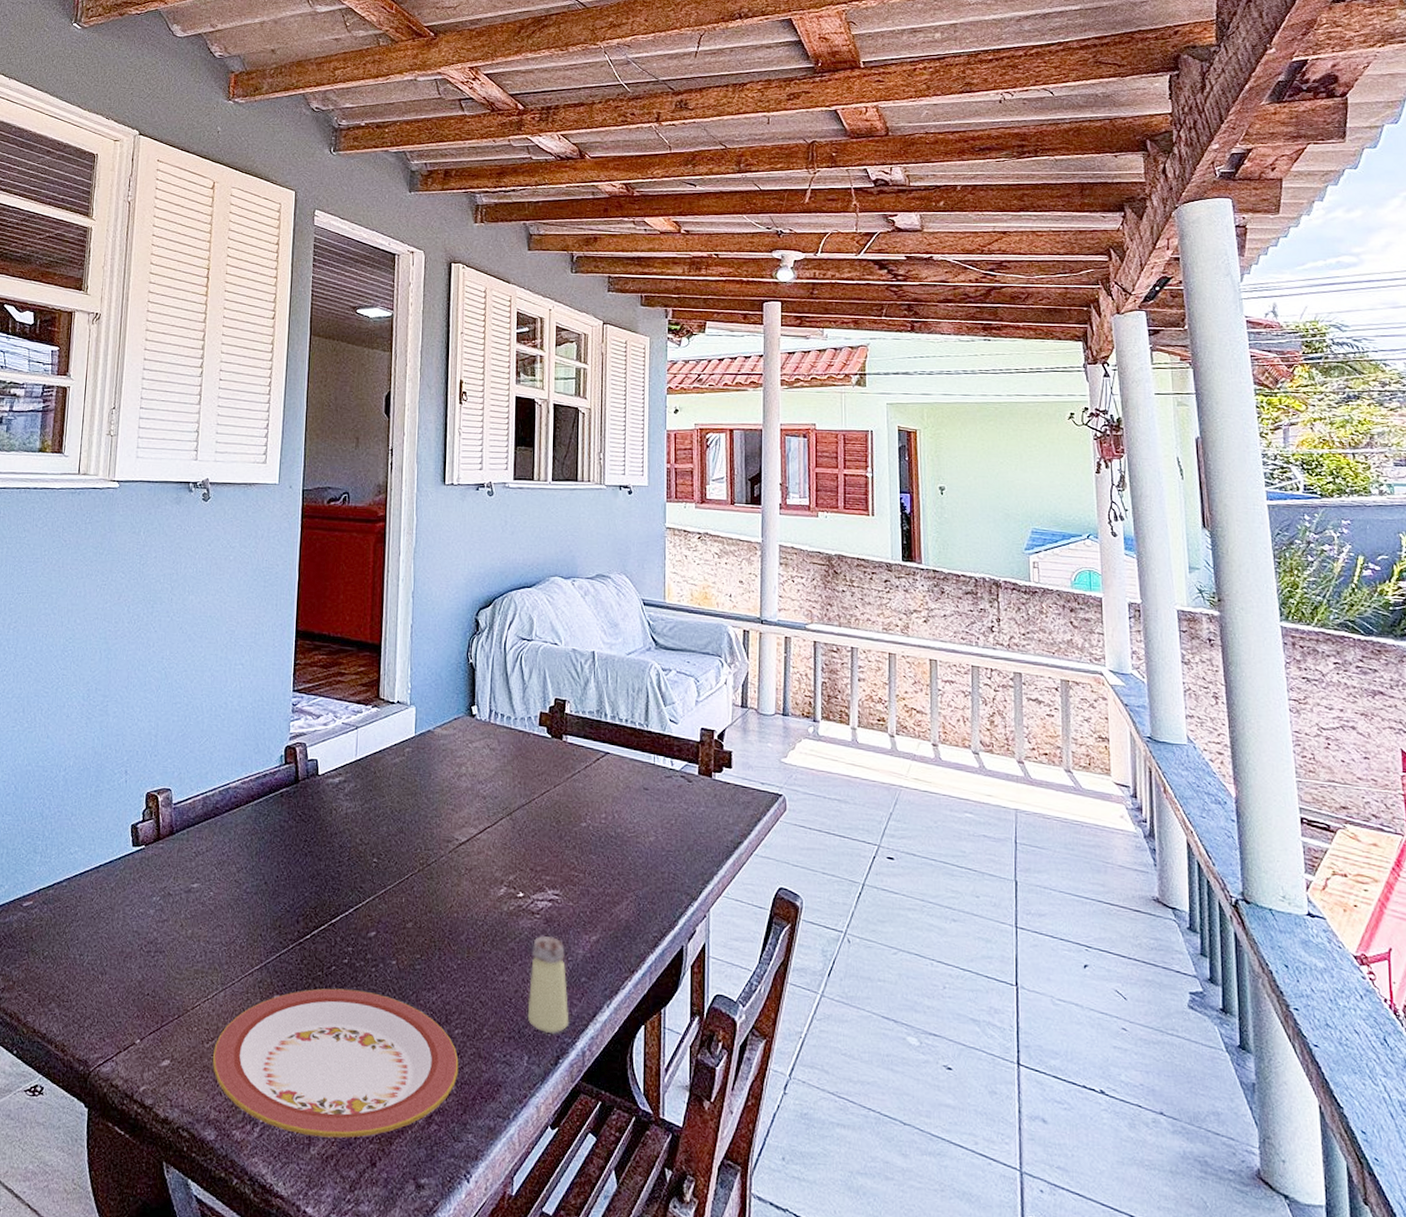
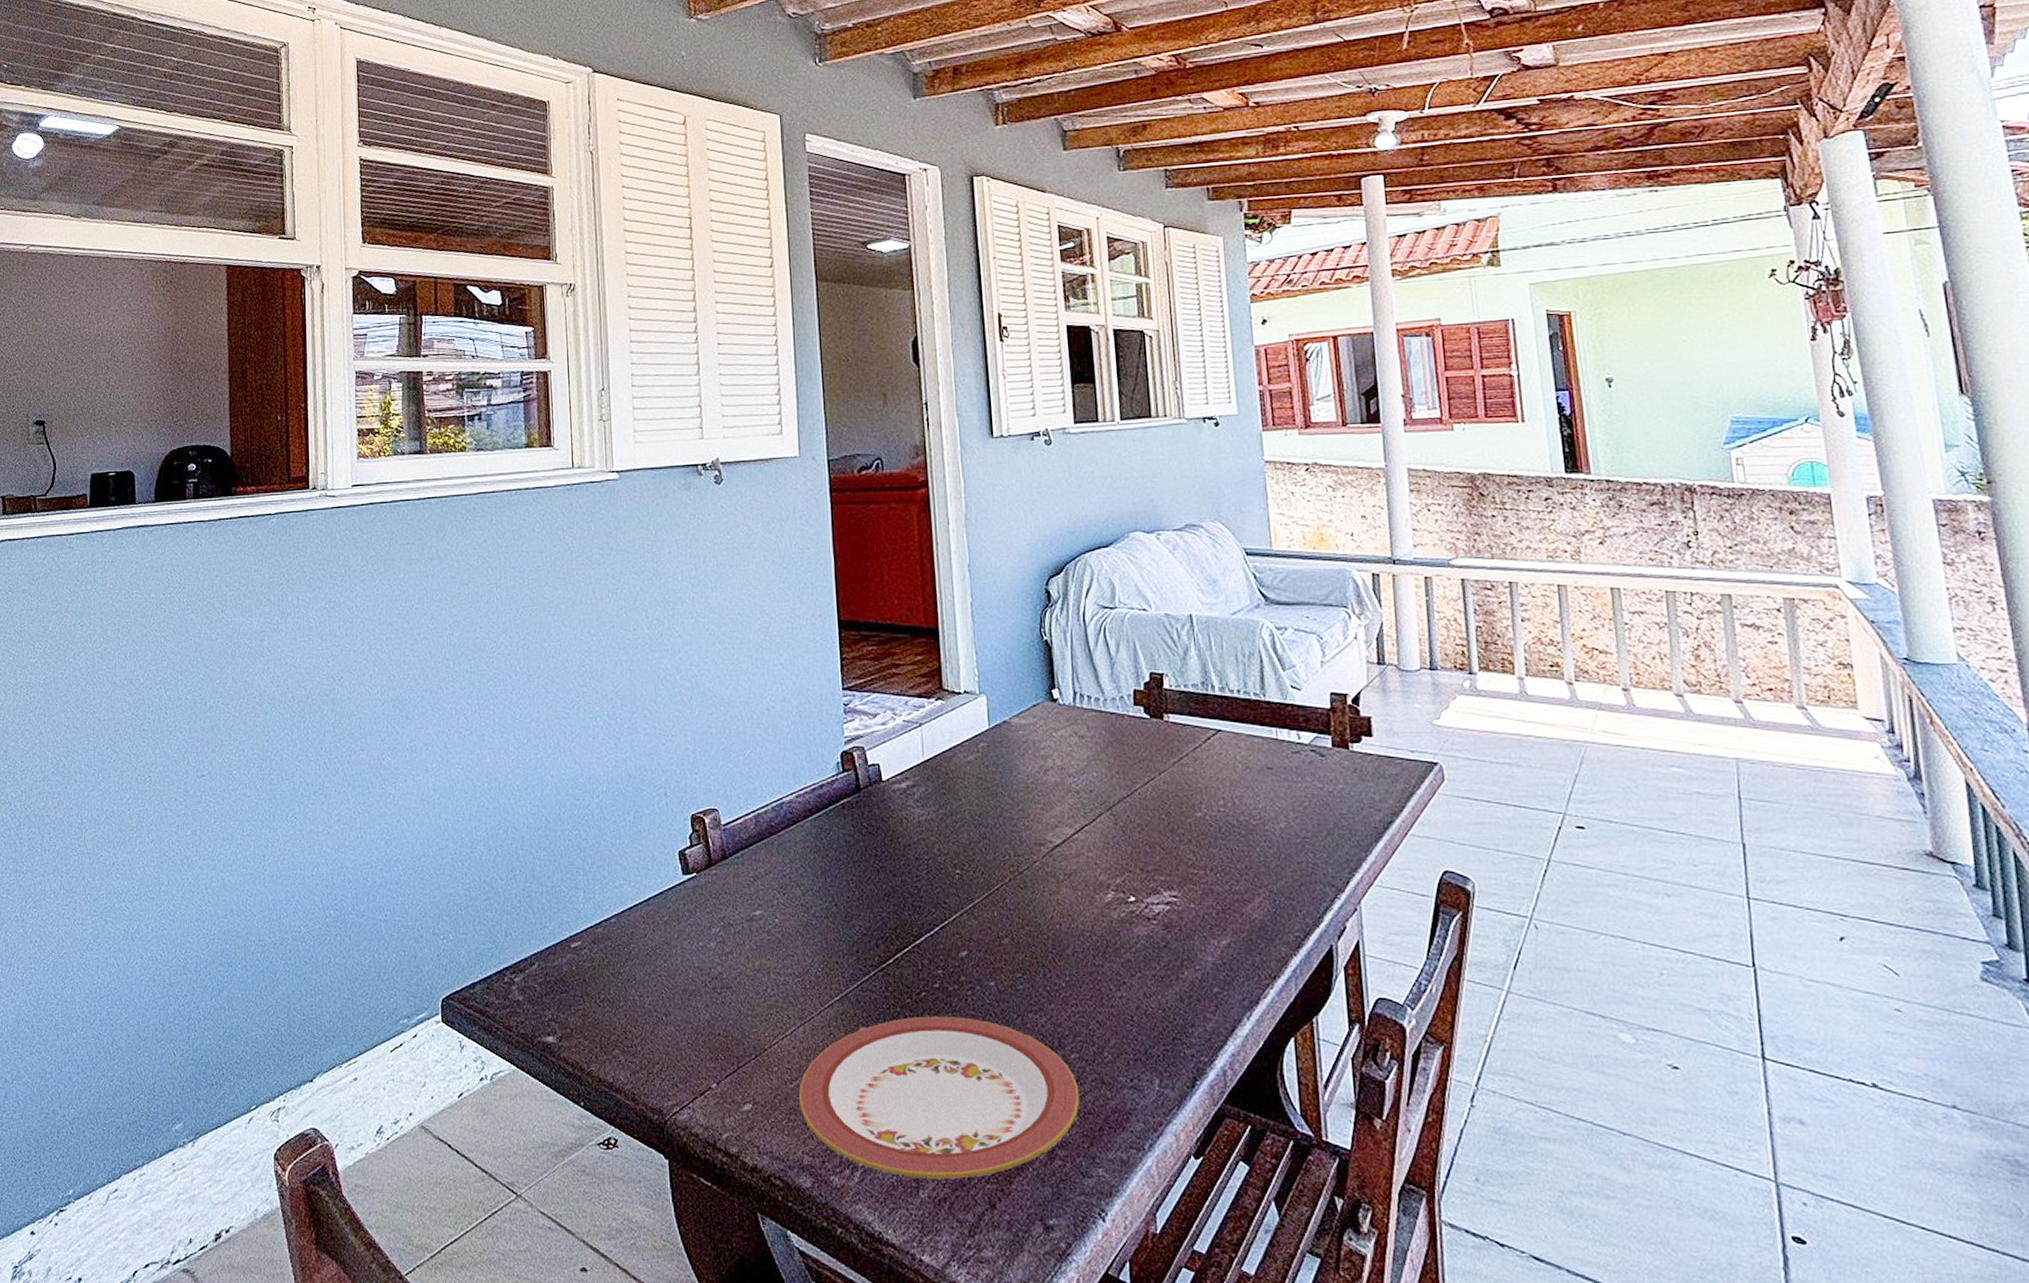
saltshaker: present [527,935,569,1034] -> none [1151,943,1204,1054]

